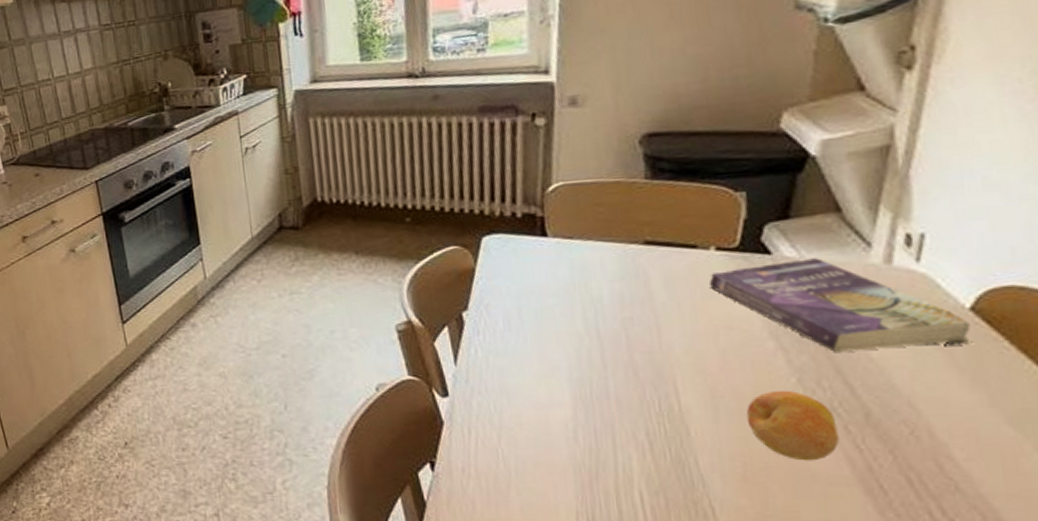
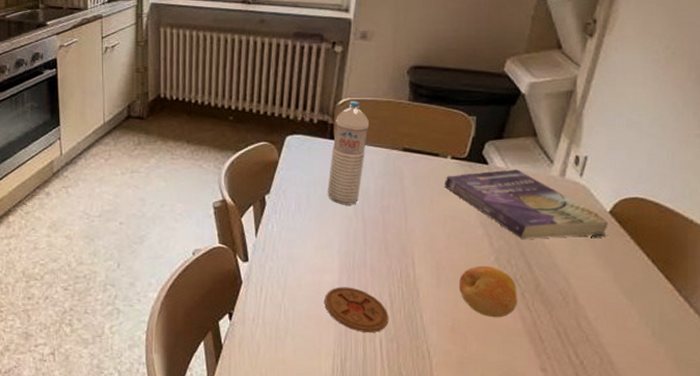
water bottle: none [544,185,593,319] -> present [327,101,369,205]
coaster: none [556,425,650,483] -> present [324,287,389,332]

